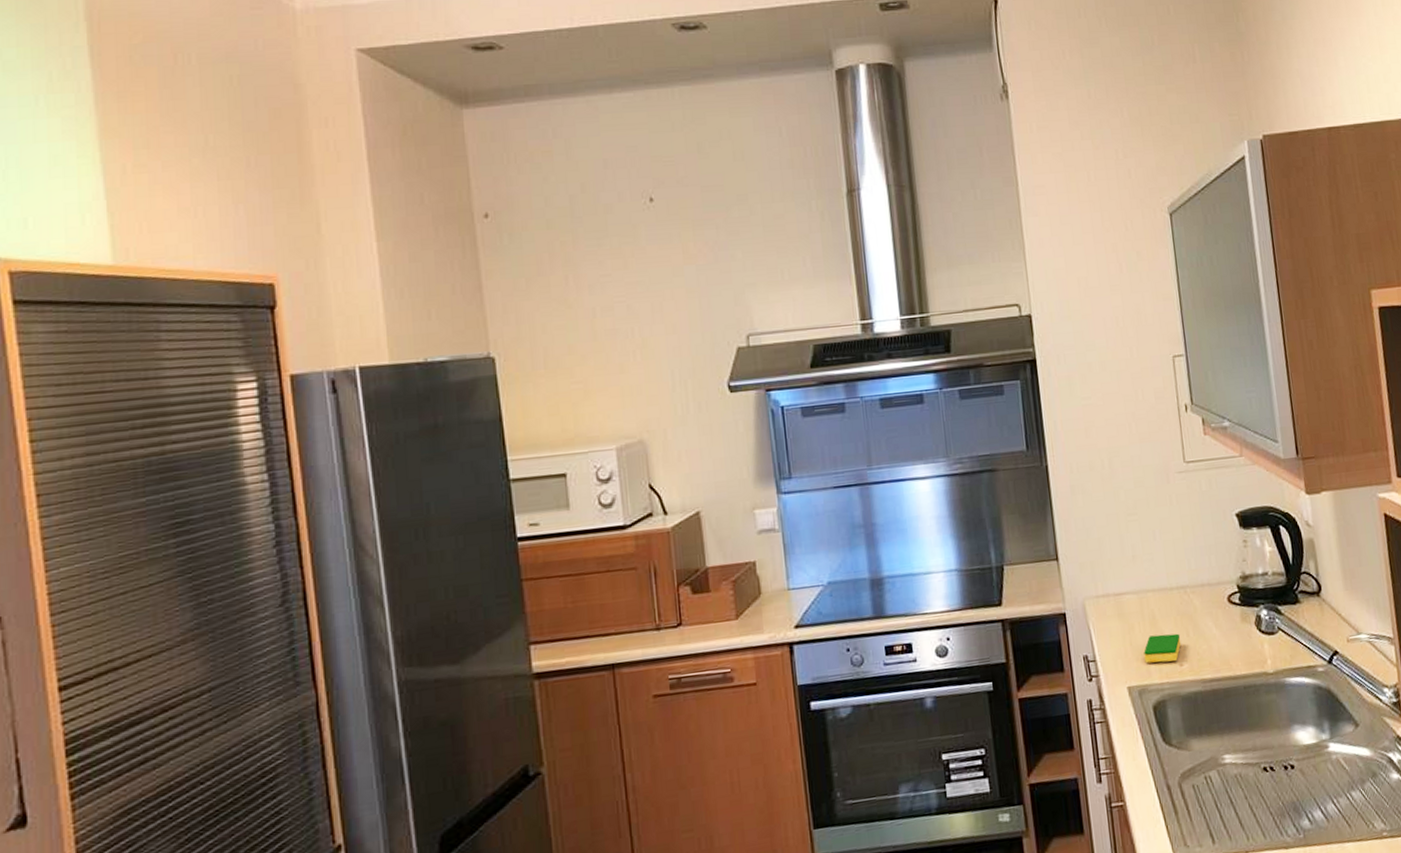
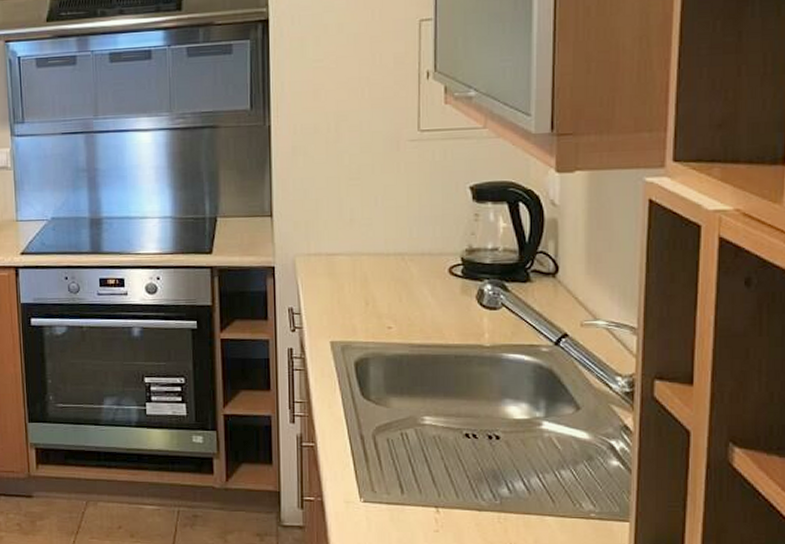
dish sponge: present [1144,633,1181,664] -> none [351,296,392,324]

